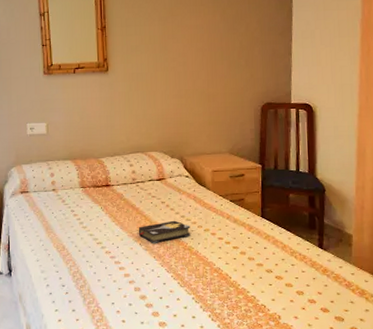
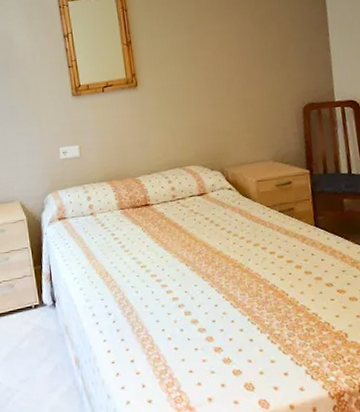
hardback book: present [137,220,191,243] -> none [182,236,240,263]

